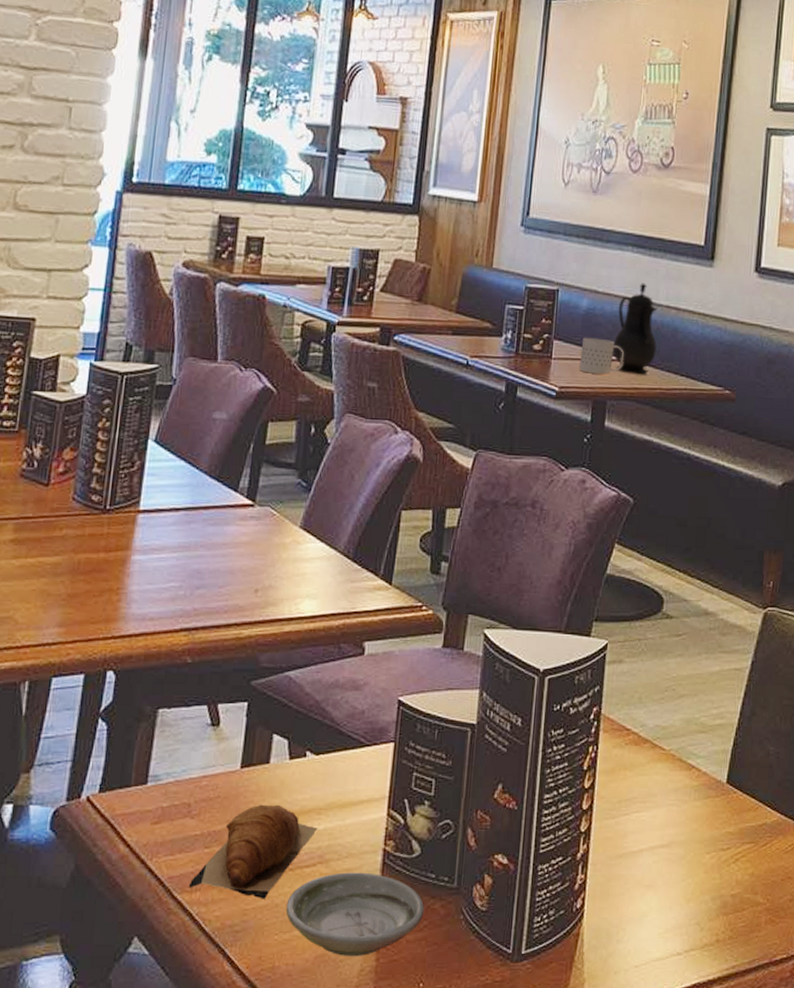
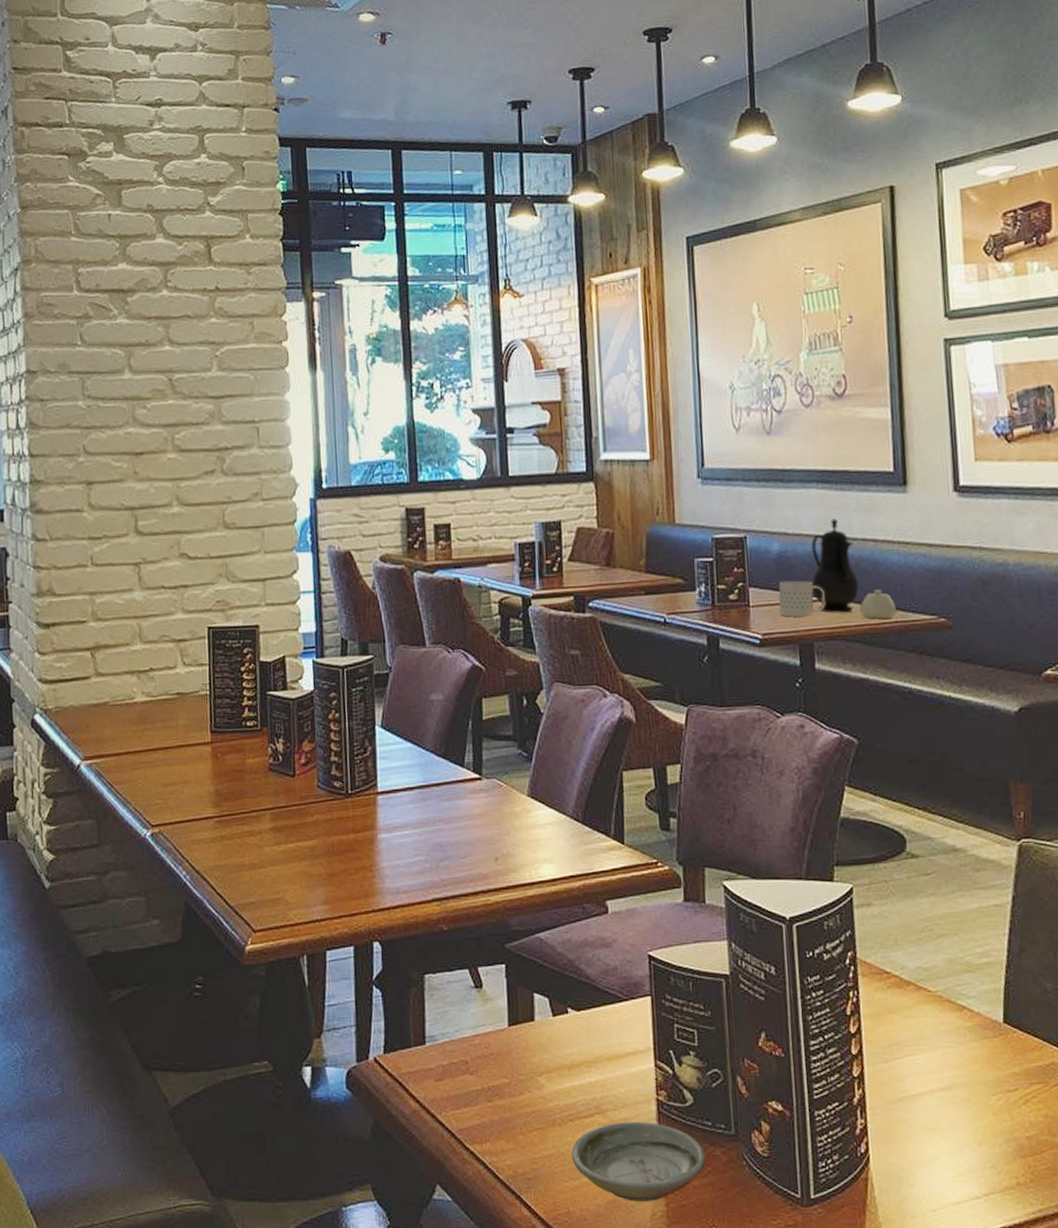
crescent roll: present [188,804,318,899] -> none [478,1059,590,1149]
sugar bowl: none [653,356,688,385] -> present [859,590,897,619]

